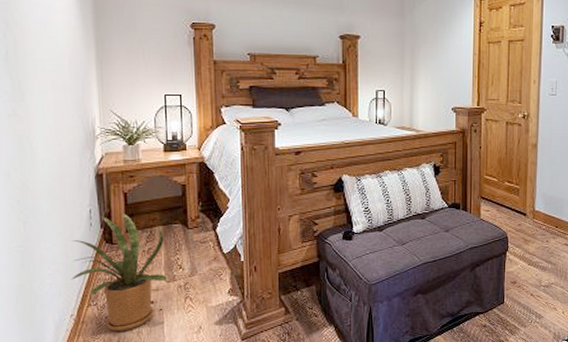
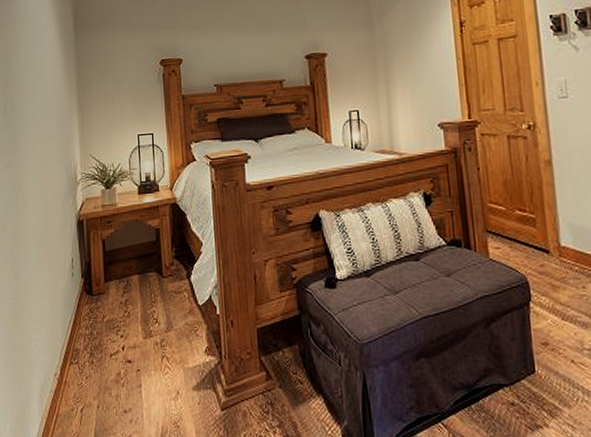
house plant: present [71,212,168,332] -> none [55,261,144,394]

